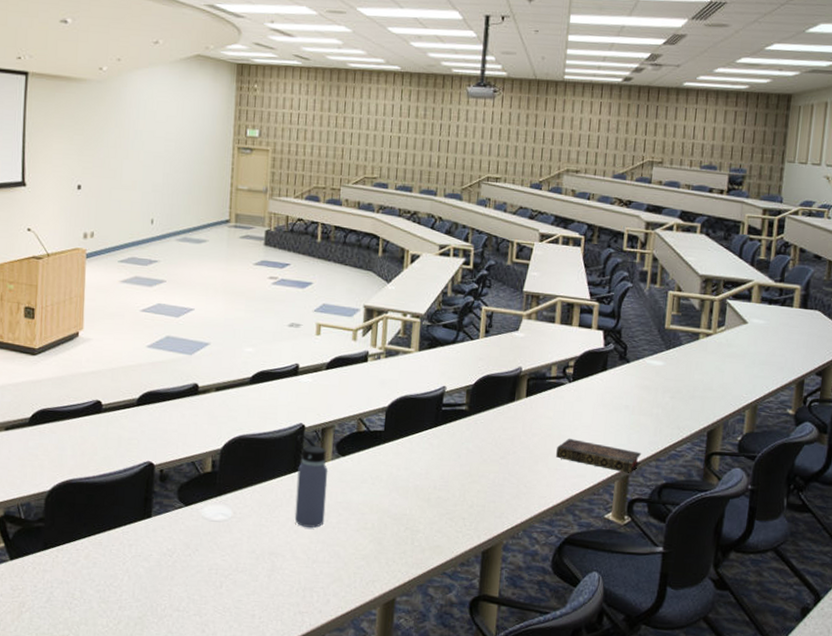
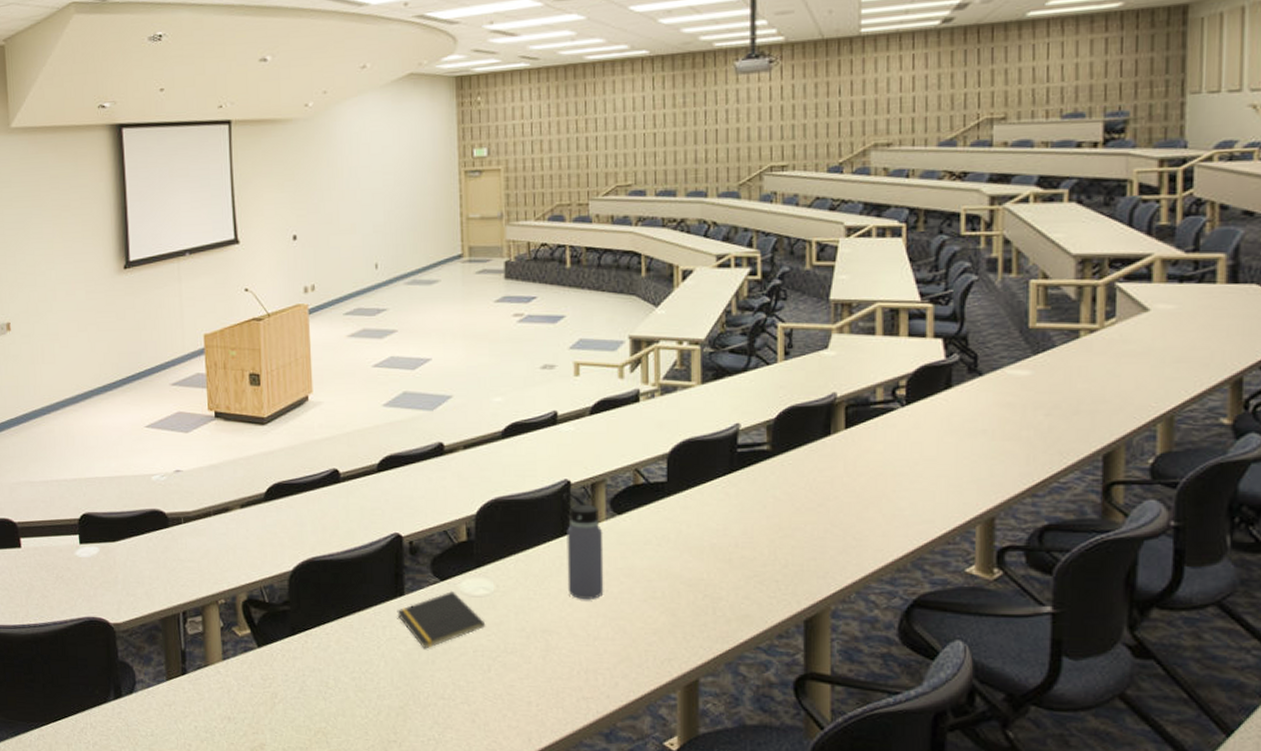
notepad: none [143,515,222,566] -> present [397,590,486,649]
book: present [556,439,642,473] -> none [892,476,1011,515]

